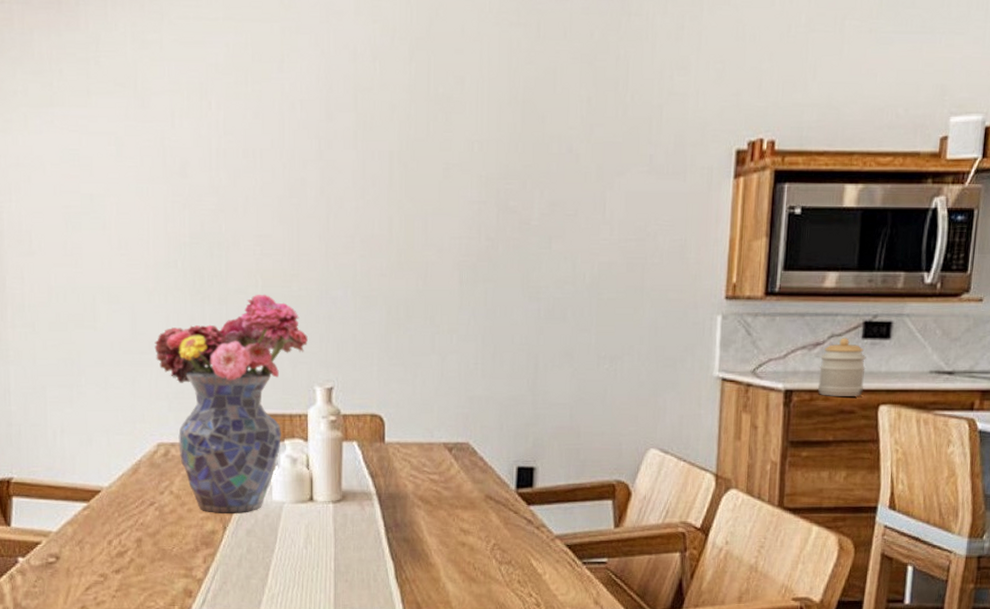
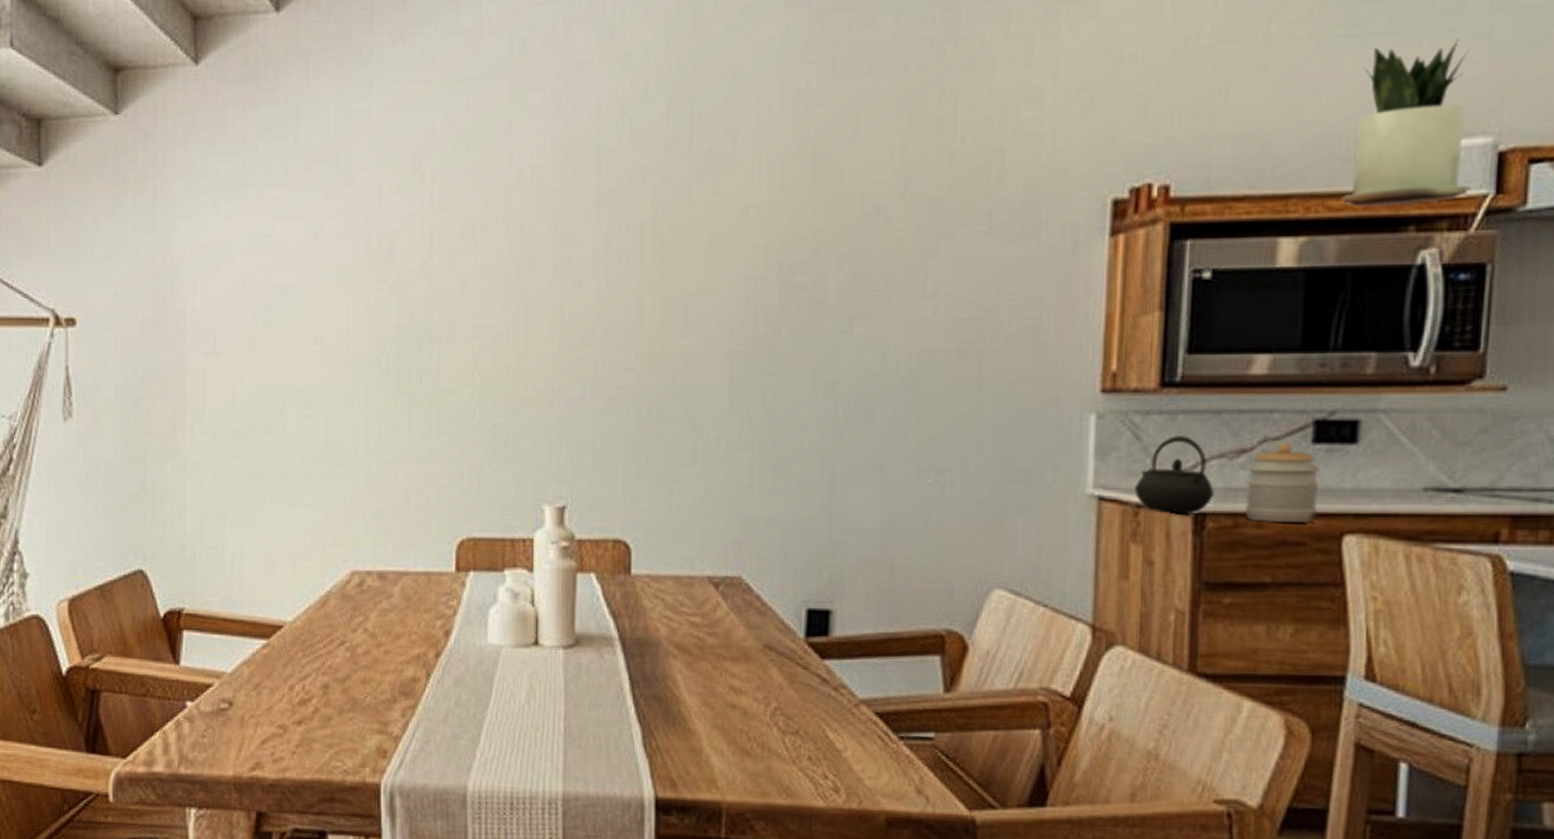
flower arrangement: present [154,294,308,513] -> none [351,394,535,658]
kettle: none [746,332,798,391] -> present [1135,436,1214,515]
planter: none [887,40,971,164] -> present [1342,39,1471,207]

